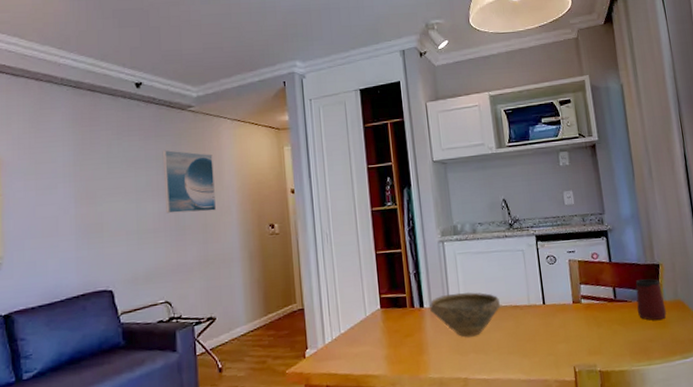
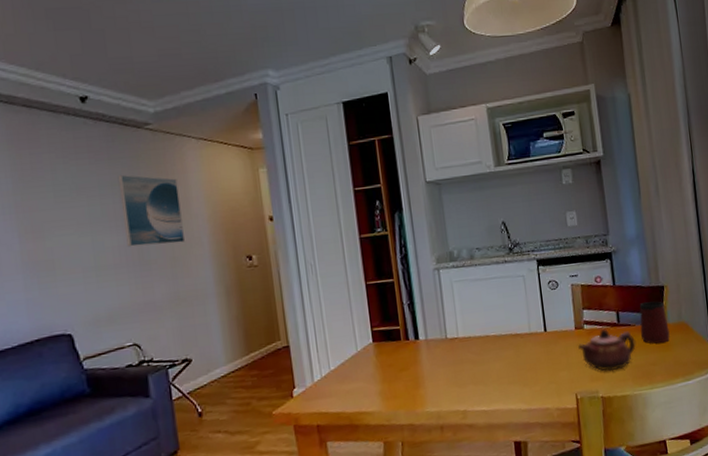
bowl: present [430,291,501,337] -> none [425,321,501,369]
teapot: none [576,303,633,346] -> present [578,328,637,372]

